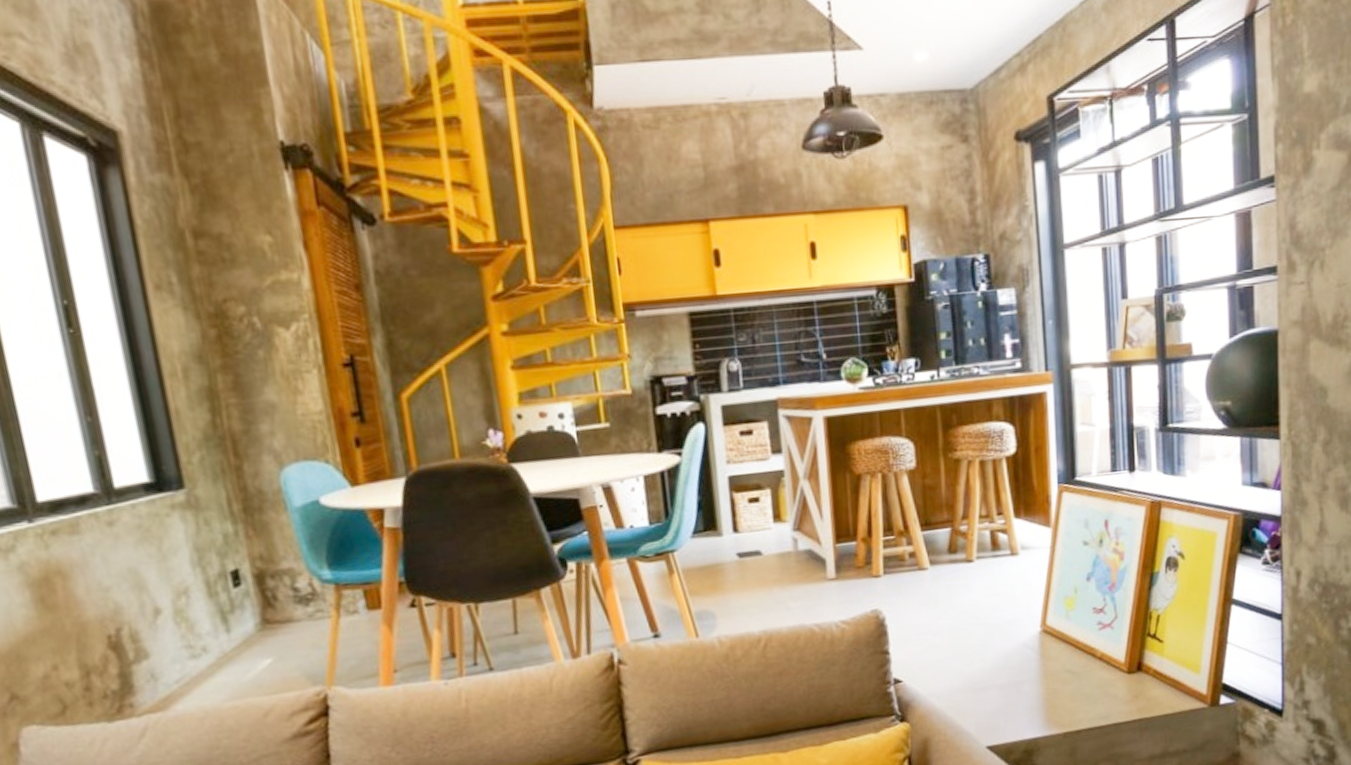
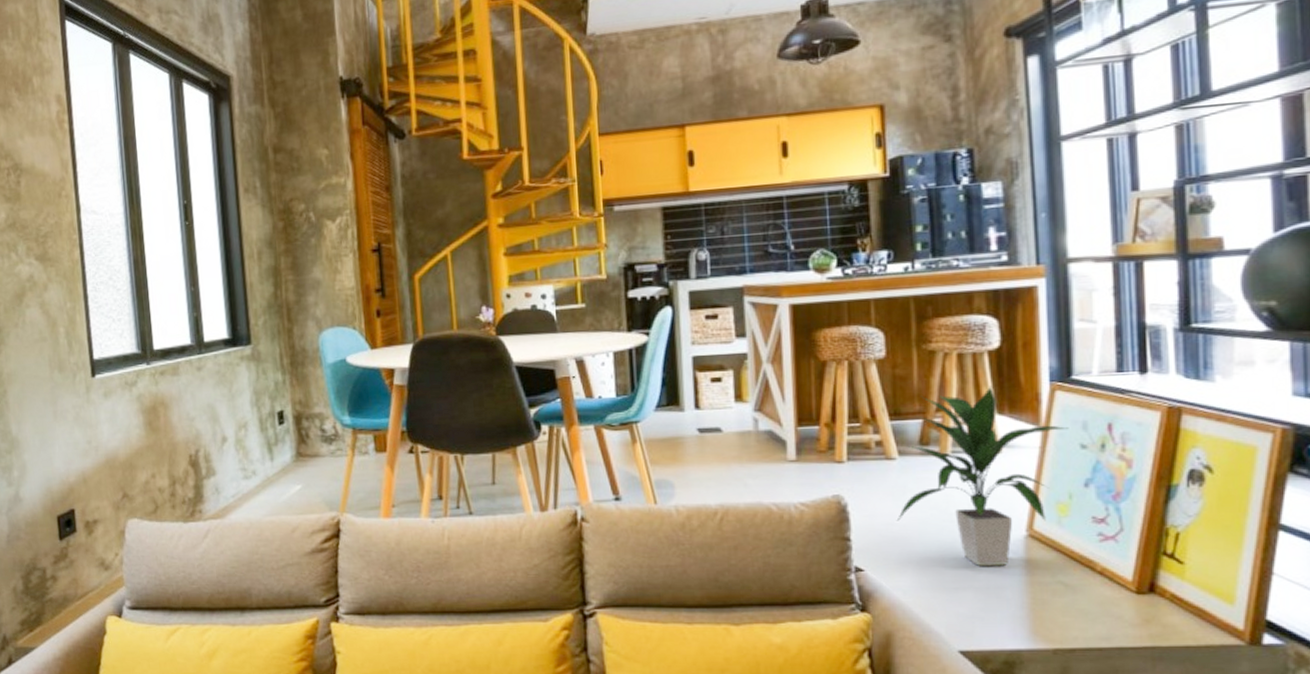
indoor plant: none [929,489,1074,665] -> present [896,384,1069,566]

